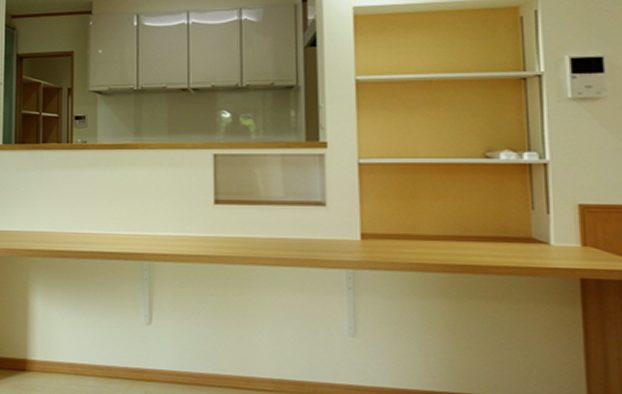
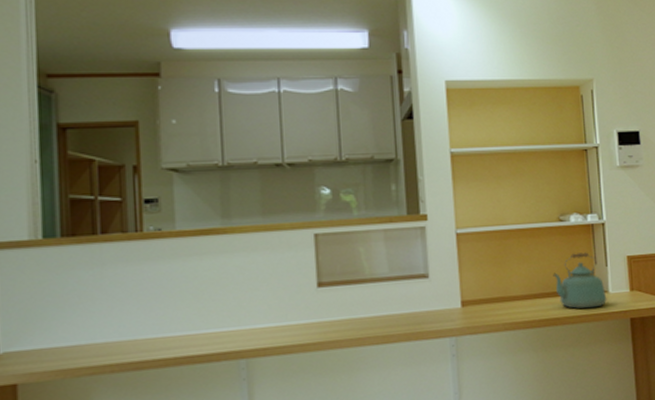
kettle: none [474,195,547,260] -> present [553,252,607,309]

